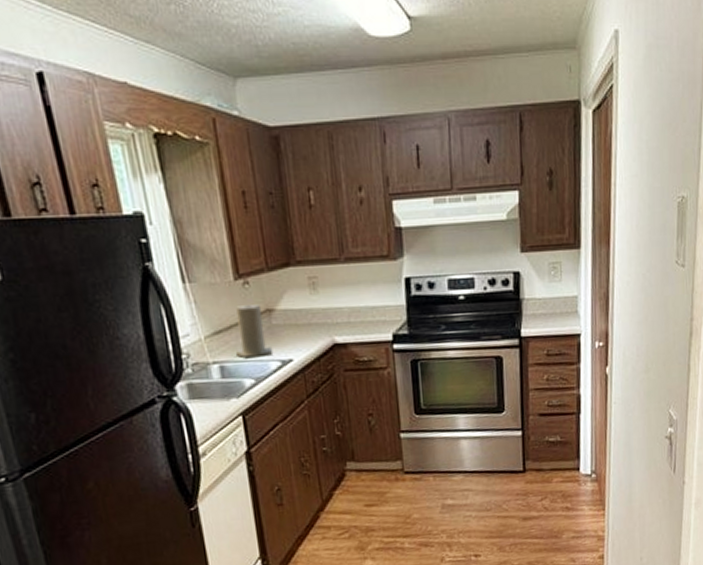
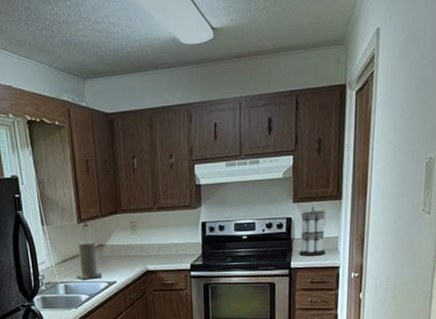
spice rack: none [531,256,562,322] -> present [299,206,325,257]

